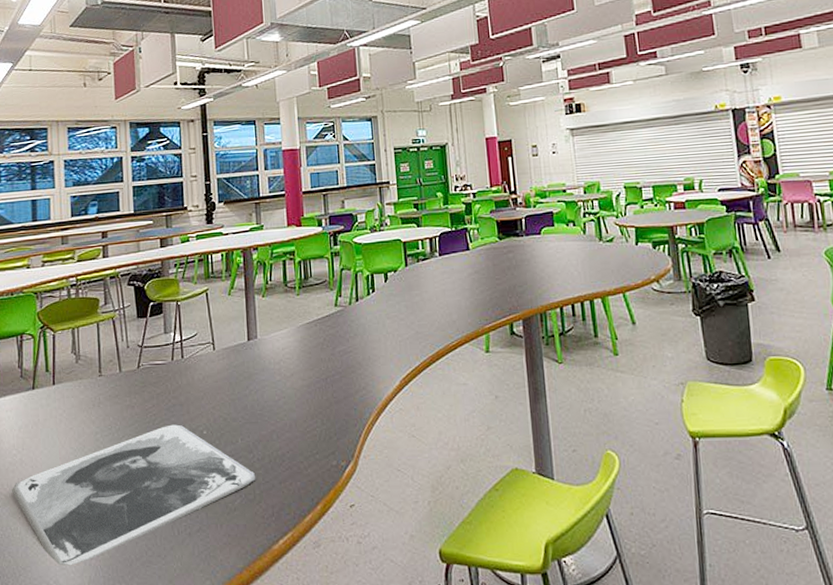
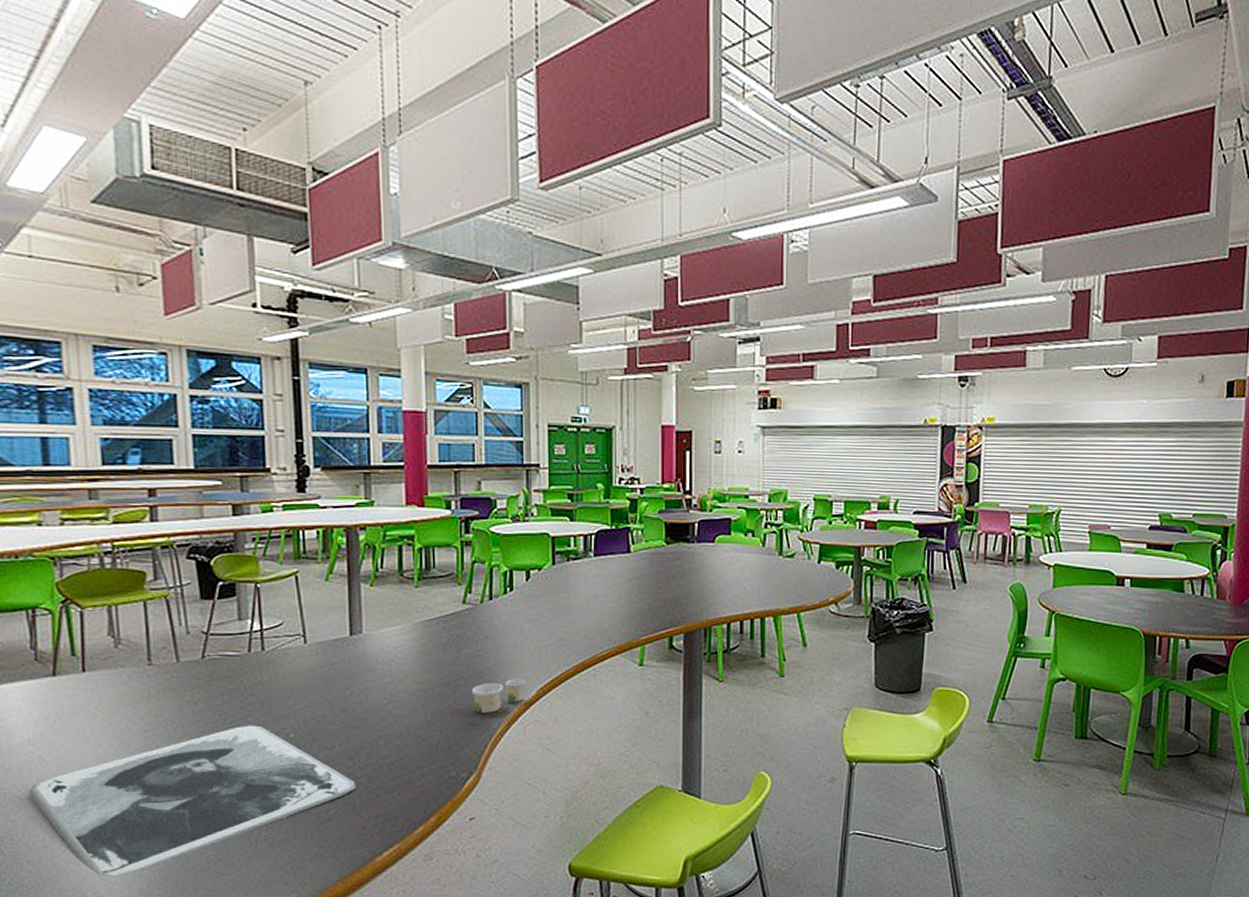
paper cup: none [346,371,390,404] -> present [472,678,526,713]

